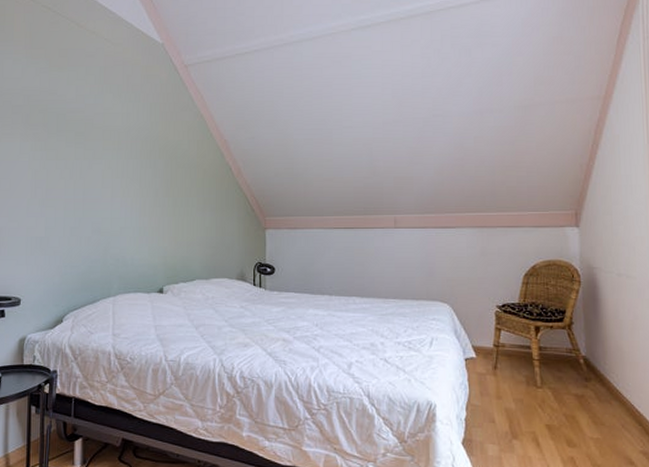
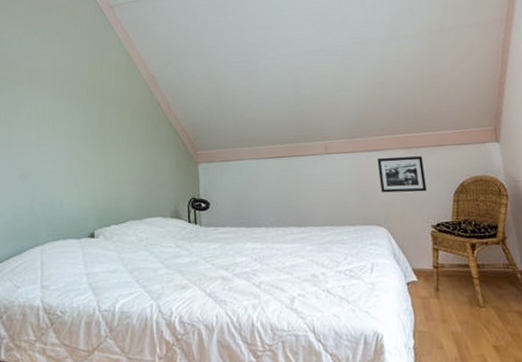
picture frame: none [448,235,496,272] -> present [378,156,427,193]

